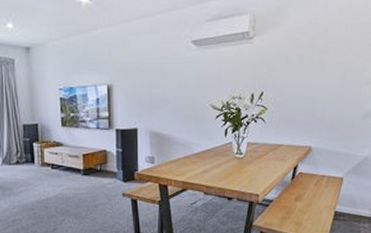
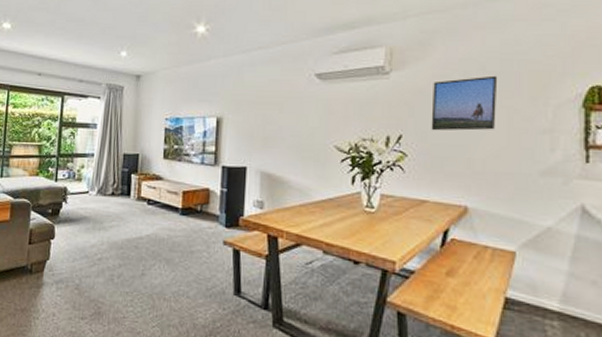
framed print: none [285,37,336,87] -> present [431,75,498,131]

